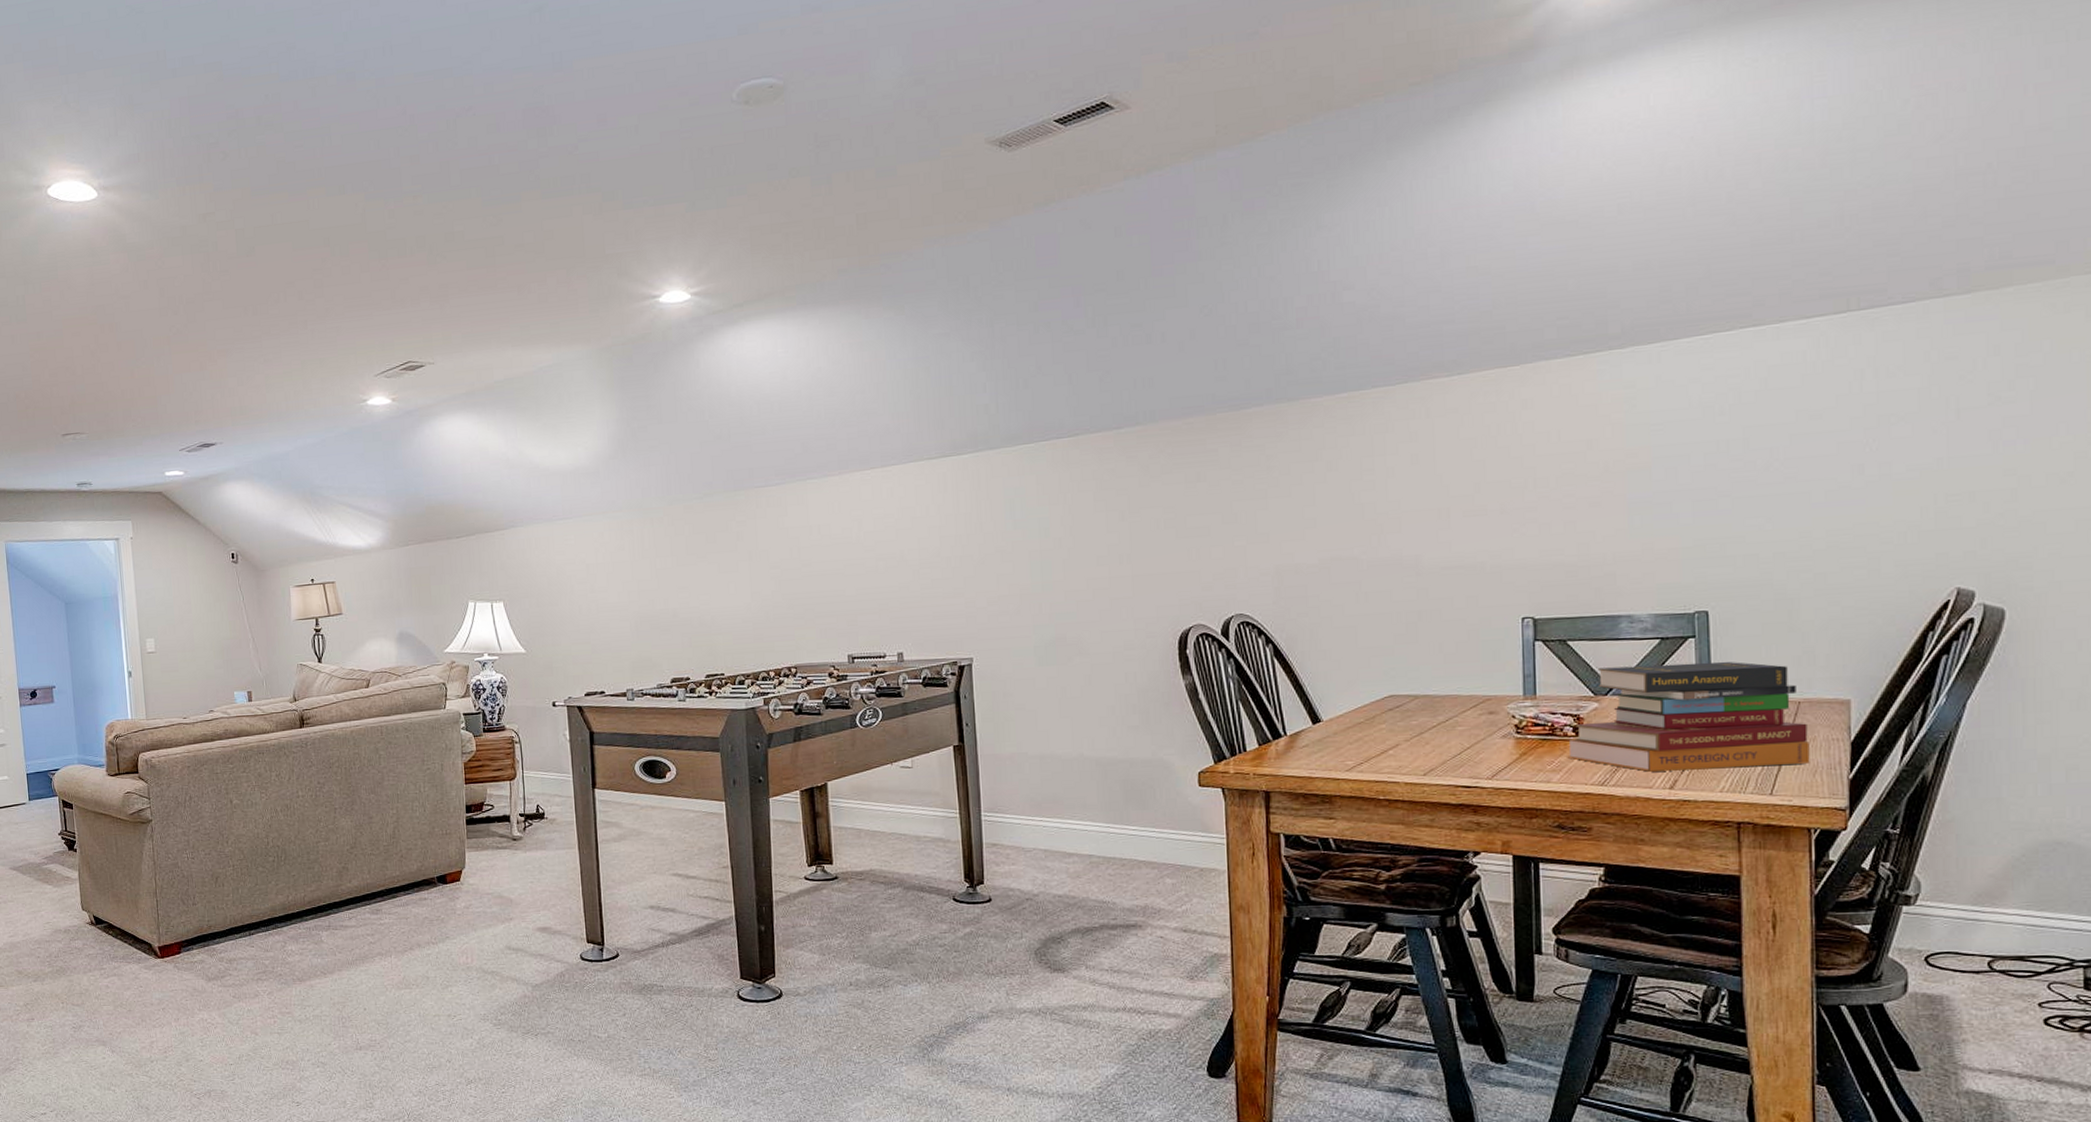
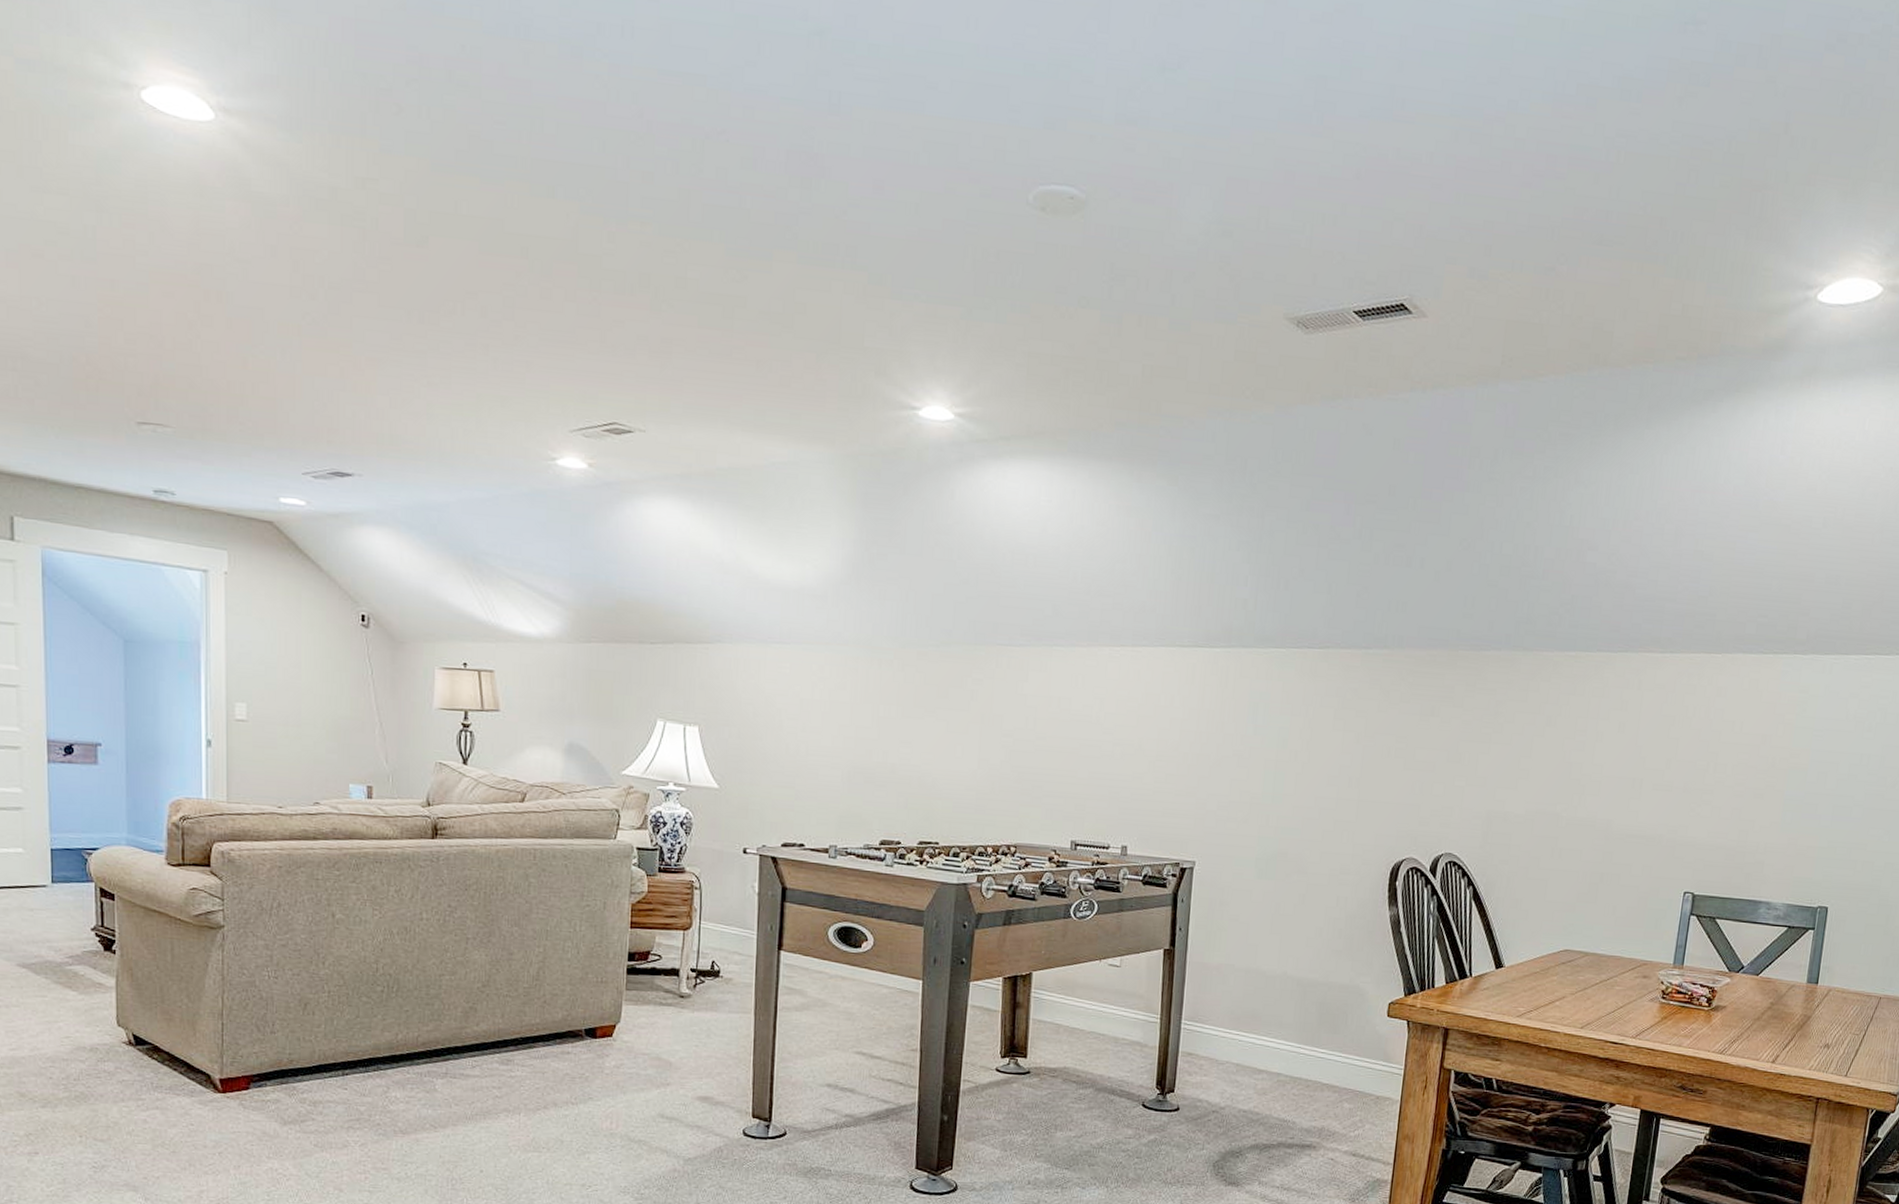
books: present [1566,661,1810,772] -> none [1698,947,1883,1052]

